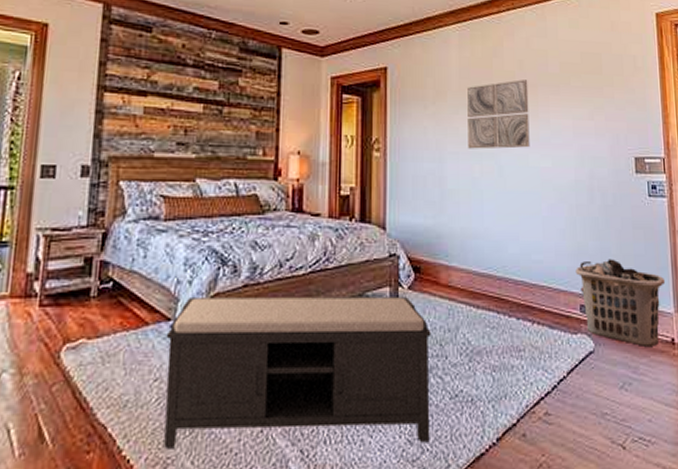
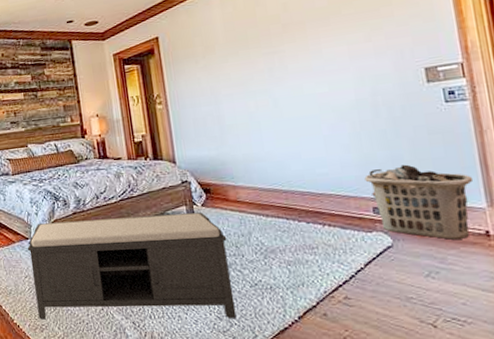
wall art: present [466,79,530,149] -> none [232,19,303,89]

